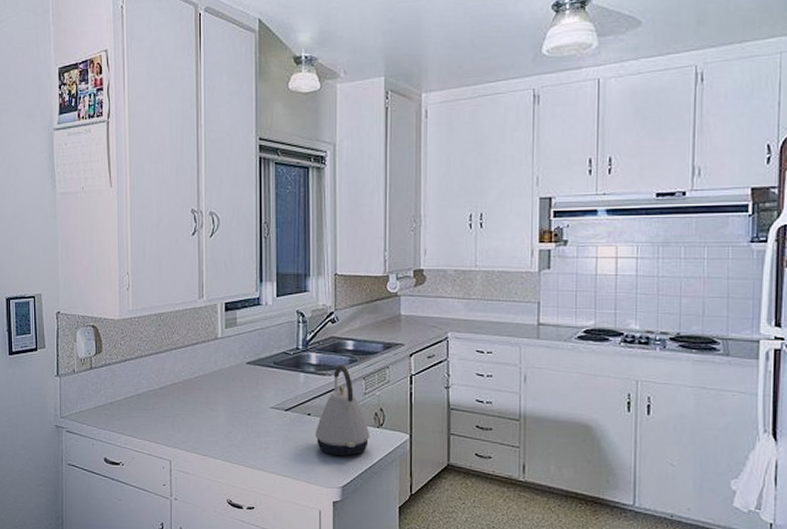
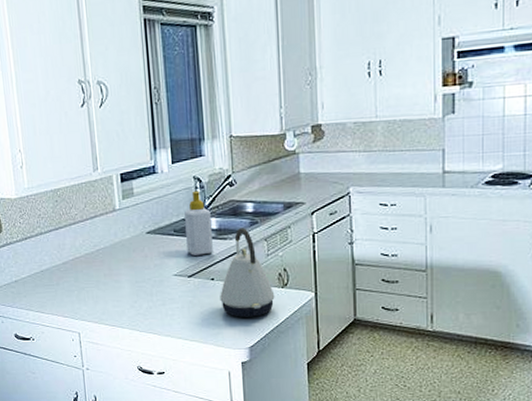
soap bottle: none [286,325,311,389] -> present [185,190,213,256]

